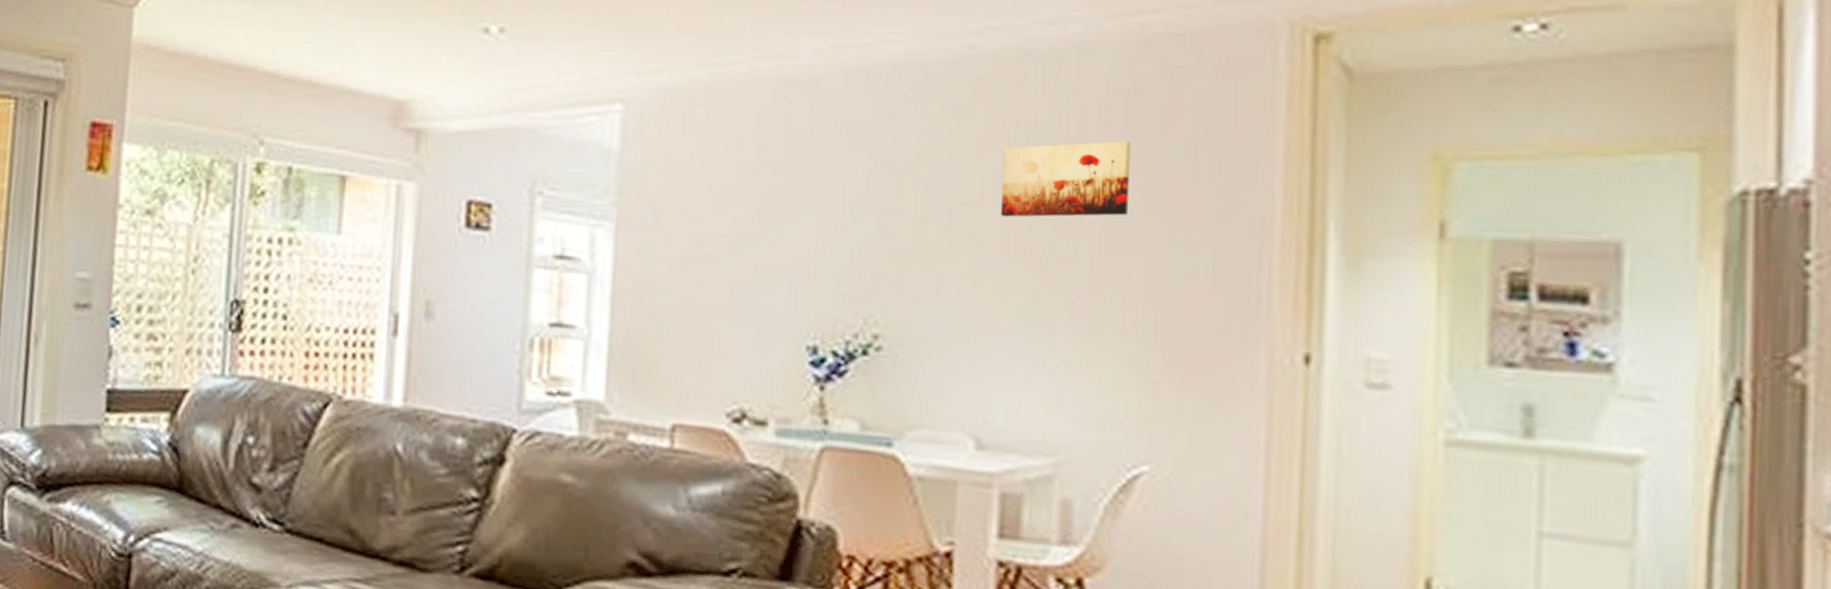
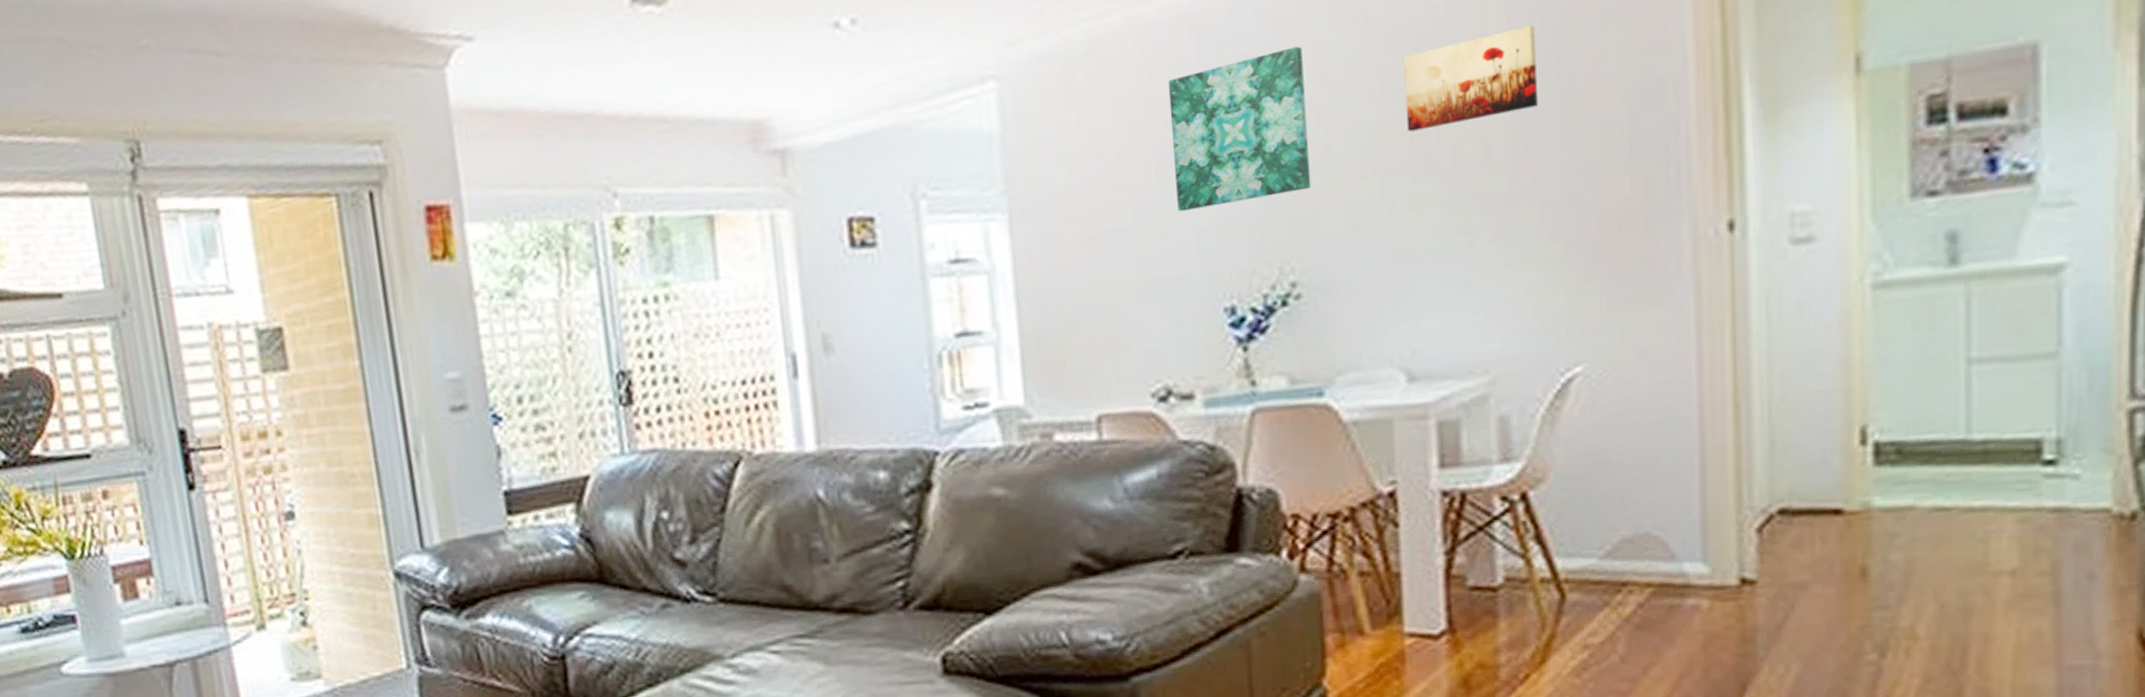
wall art: none [775,121,909,252] -> present [1167,46,1311,212]

